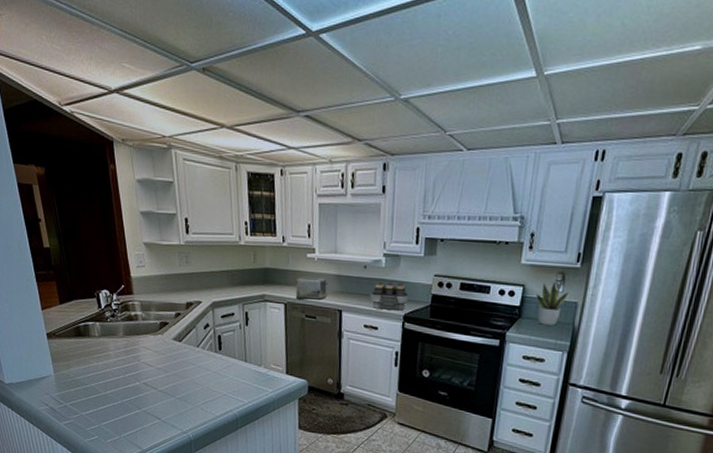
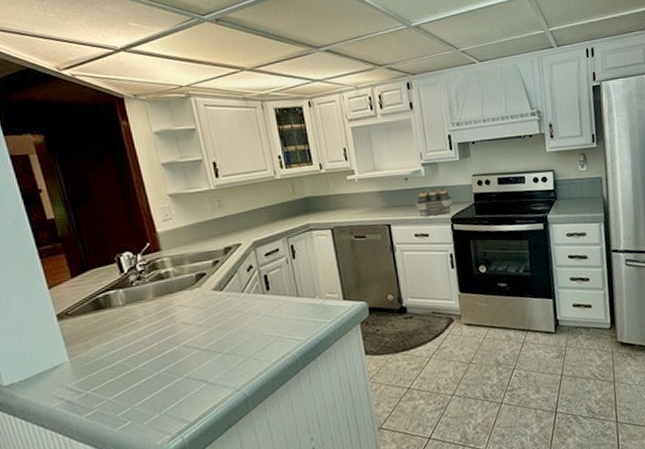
toaster: present [295,277,329,301] -> none [338,196,373,222]
potted plant: present [536,281,569,327] -> none [566,162,593,203]

